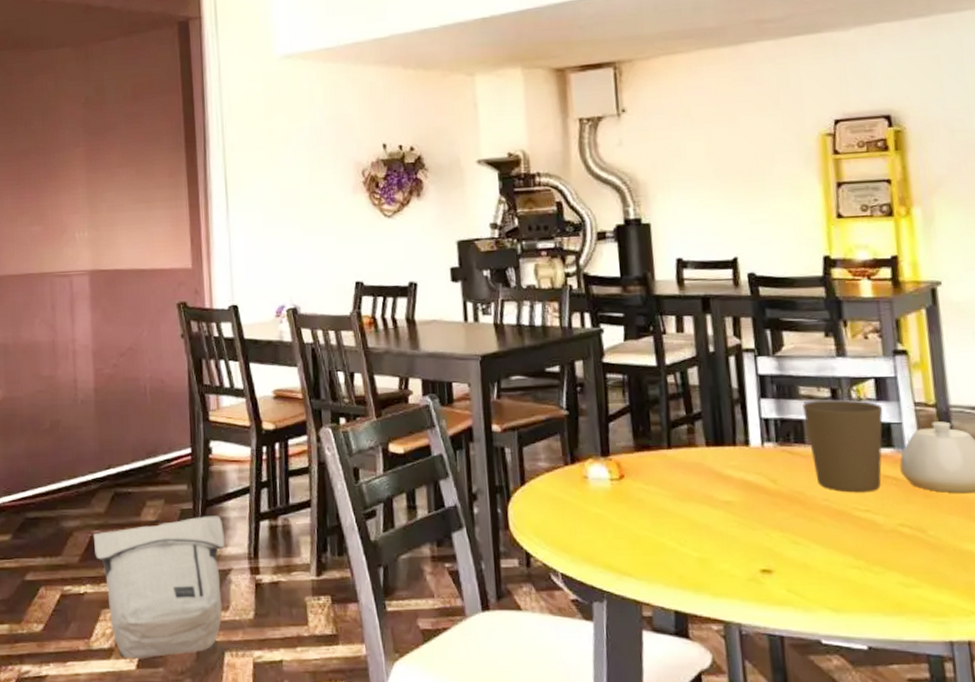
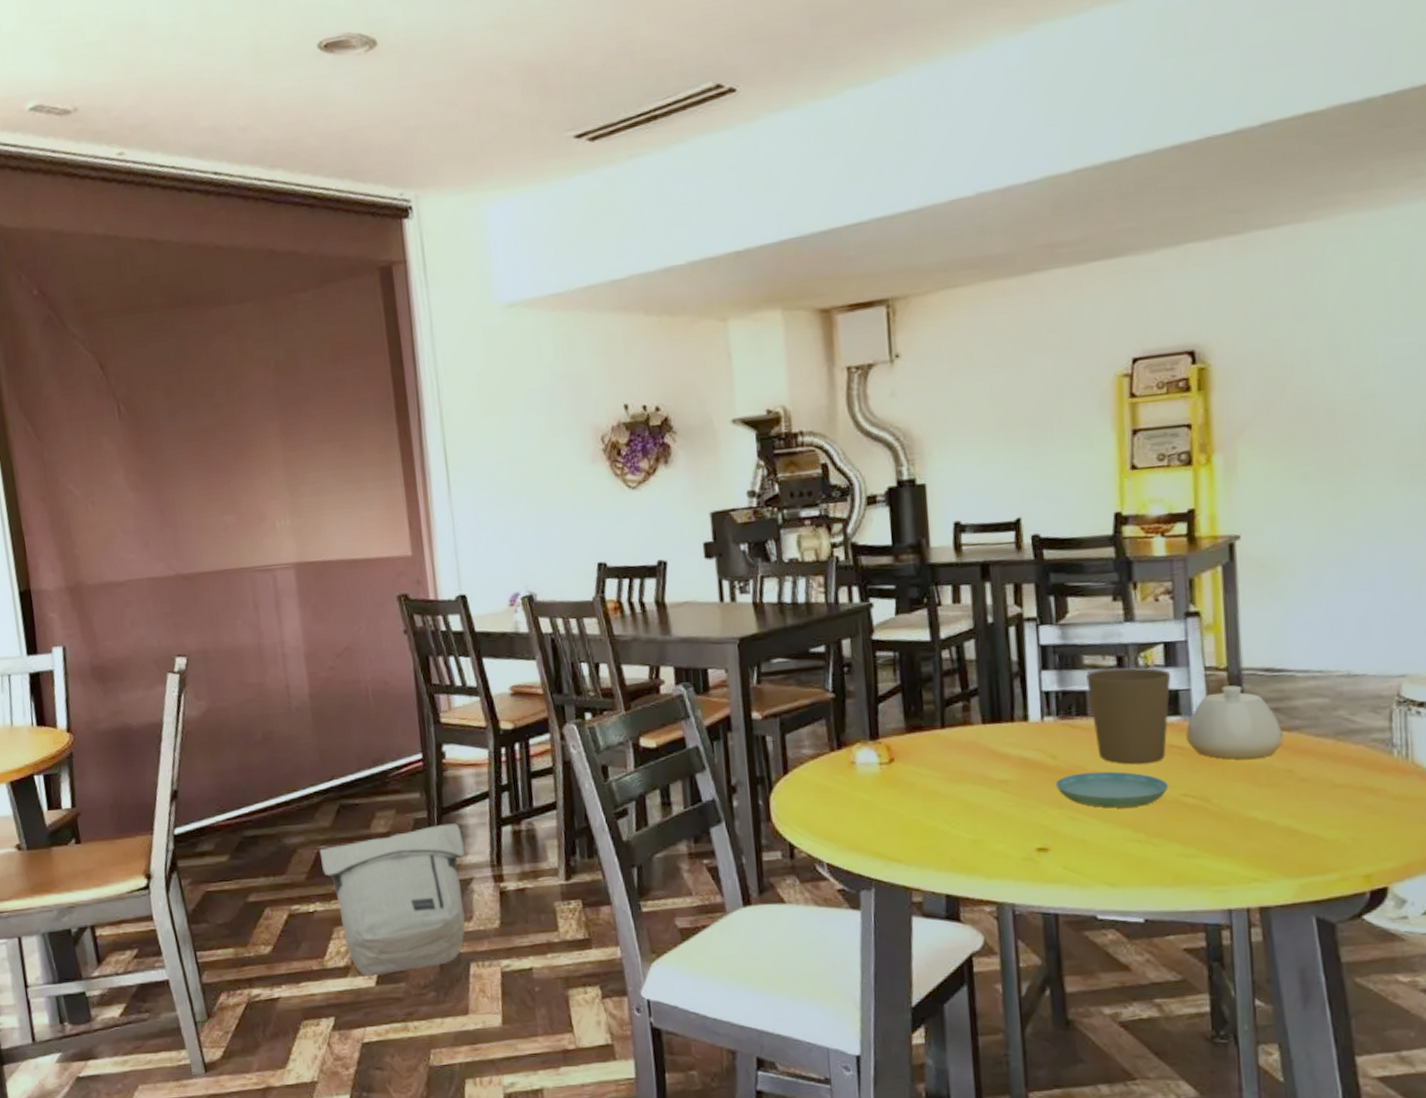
saucer: none [776,498,886,534] -> present [1055,771,1169,809]

